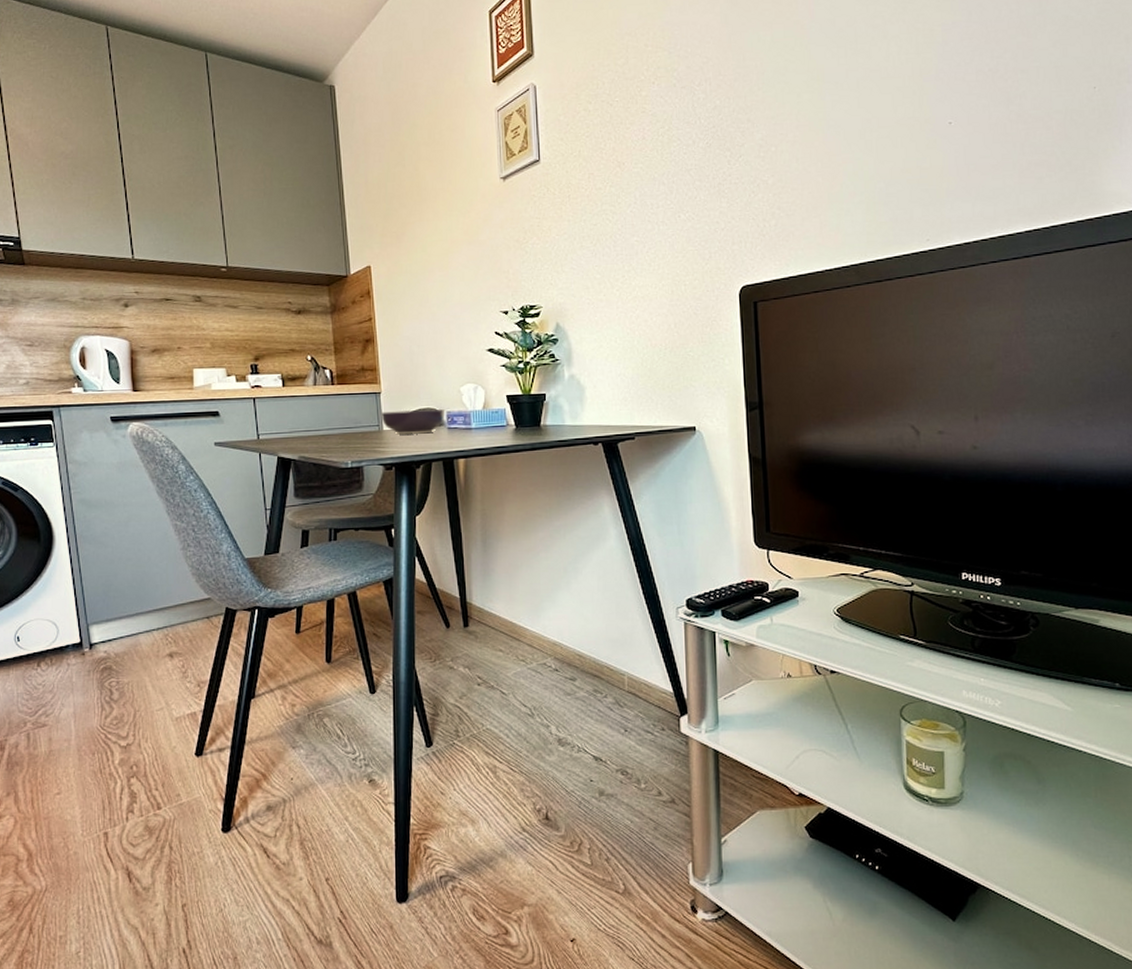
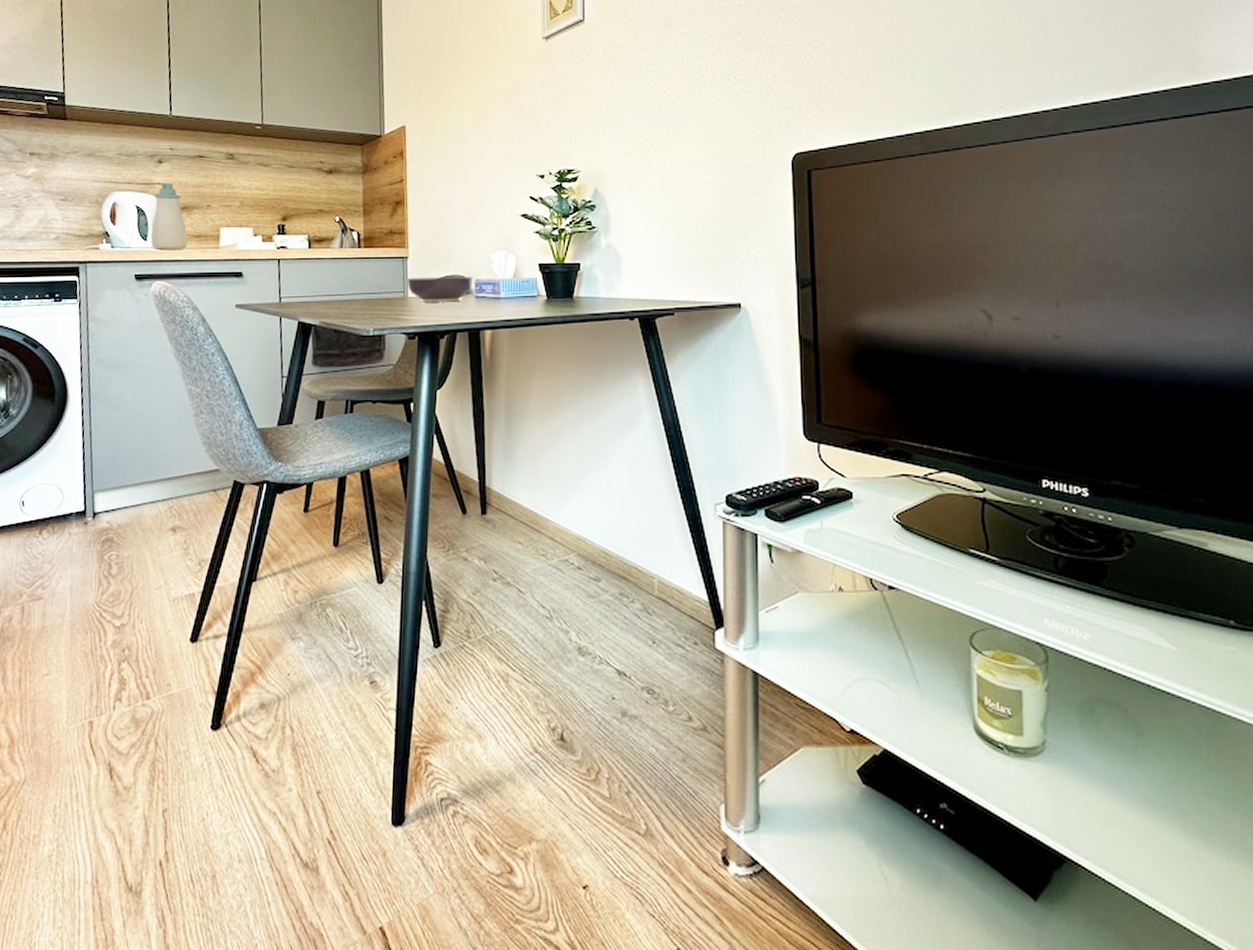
soap bottle: none [123,325,161,392] -> present [151,182,188,249]

